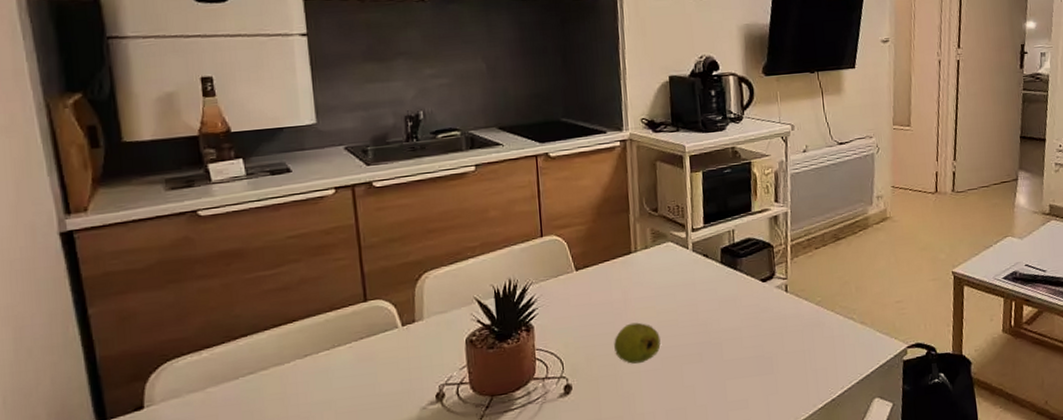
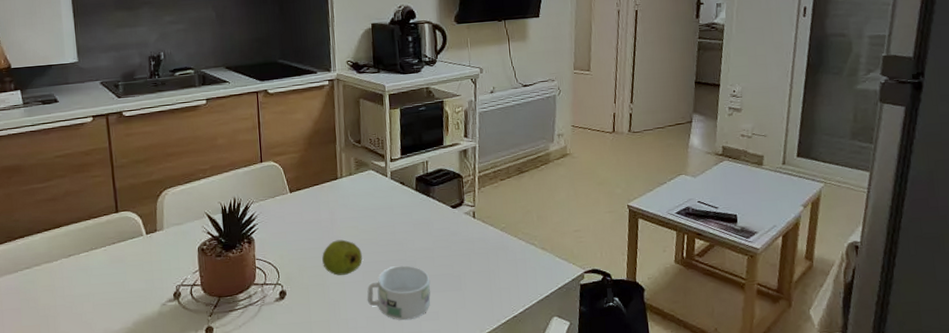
mug: none [666,348,739,412] -> present [367,265,431,321]

